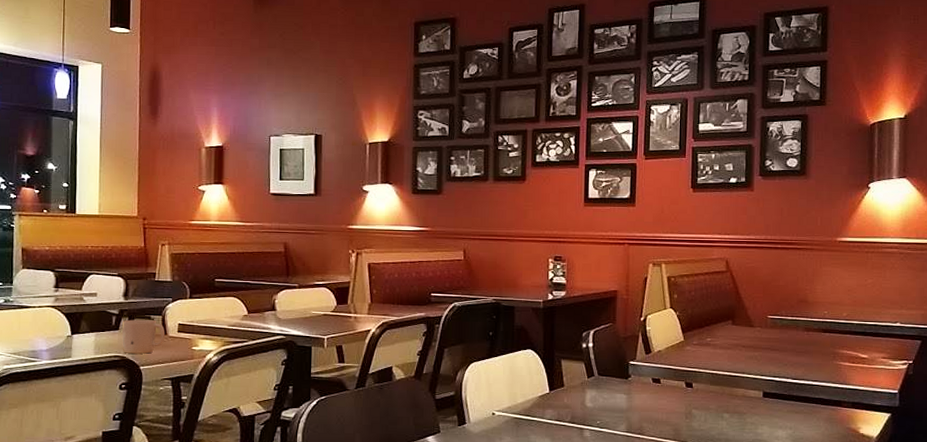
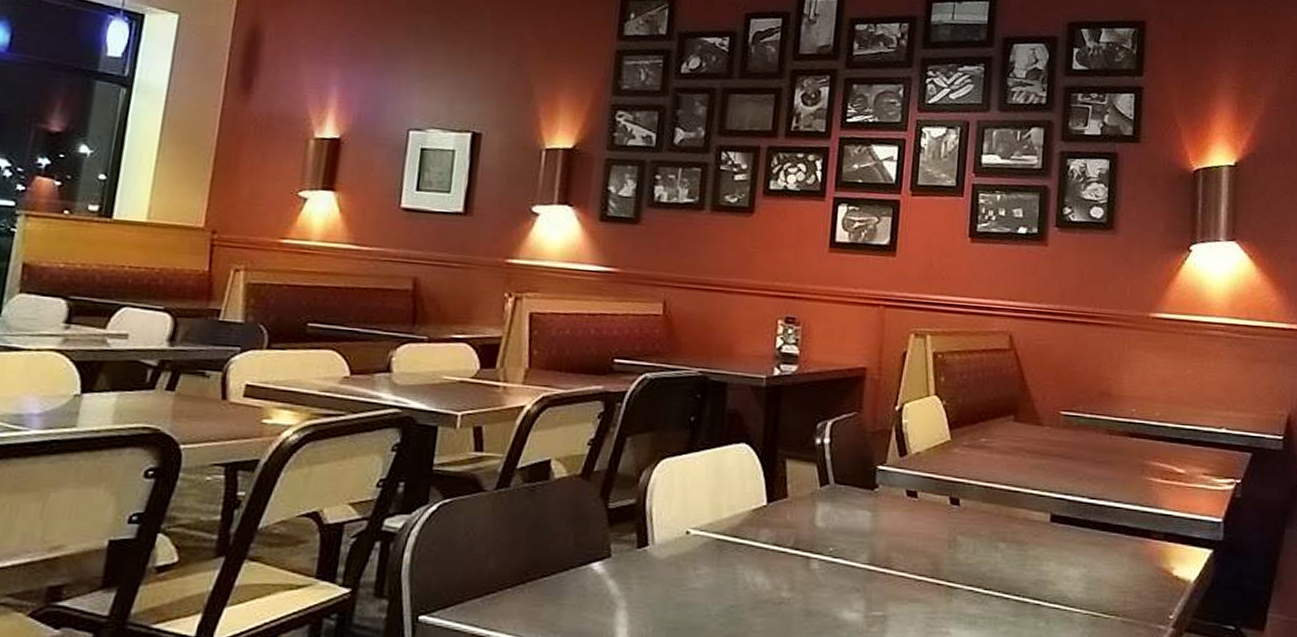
mug: present [122,319,166,354] -> none [156,375,225,426]

